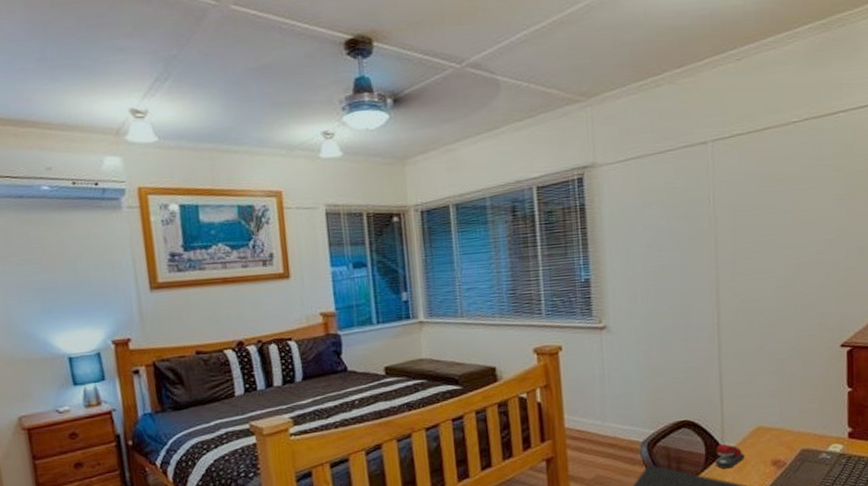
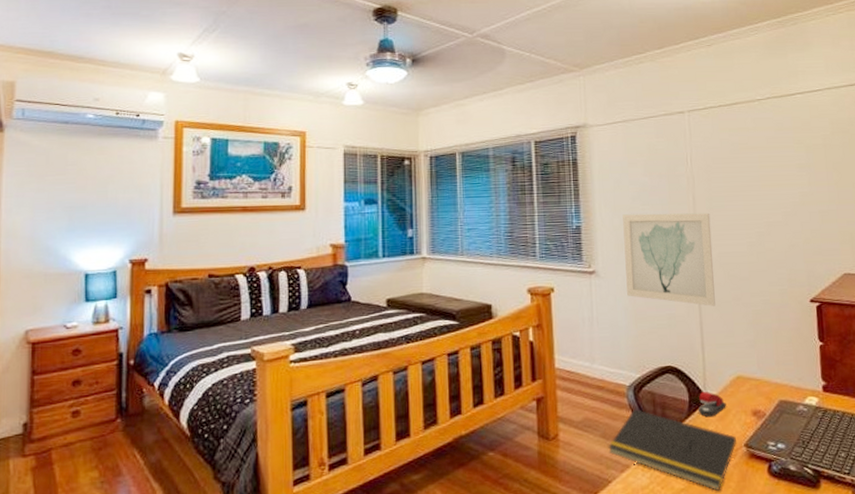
wall art: none [636,256,737,357] -> present [622,213,715,306]

